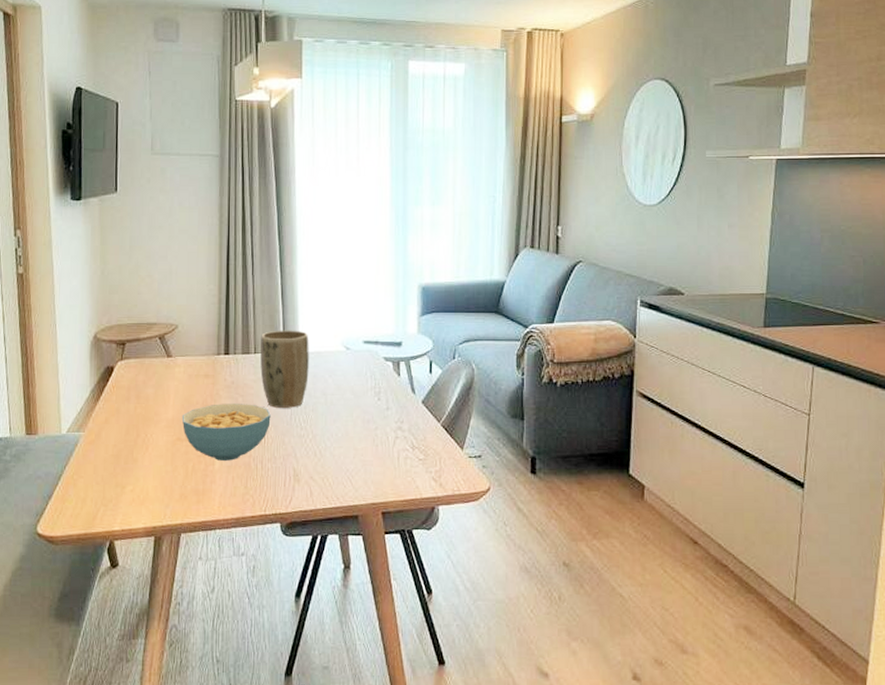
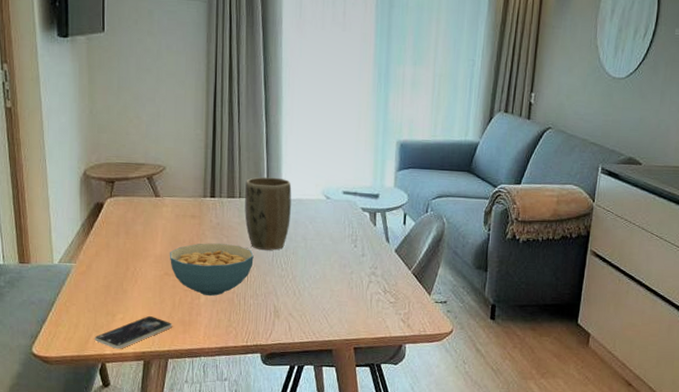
smartphone: none [102,487,185,525] -> present [94,316,172,349]

